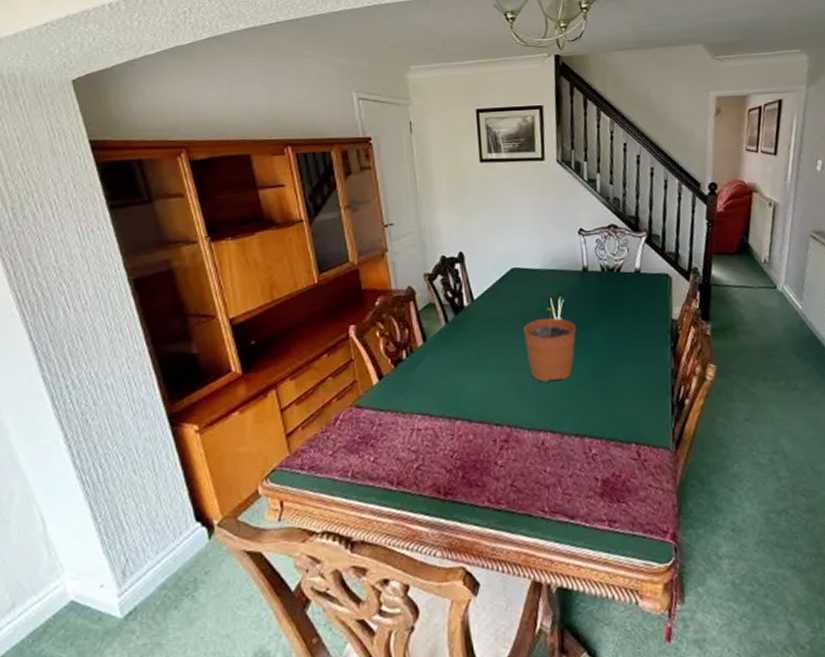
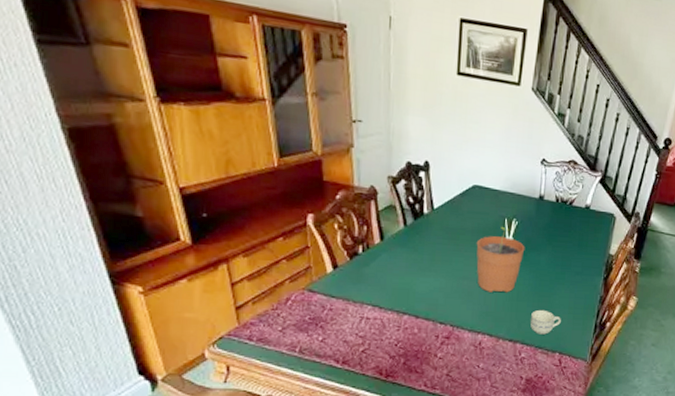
cup: none [595,394,631,424] -> present [530,309,561,335]

